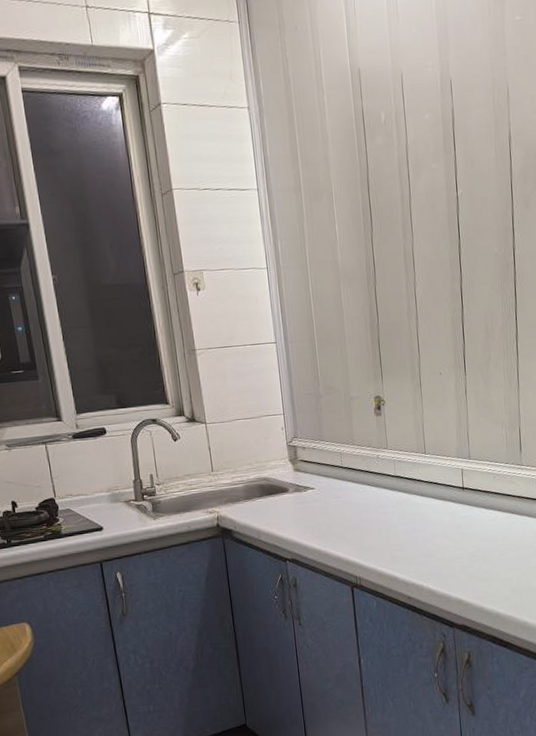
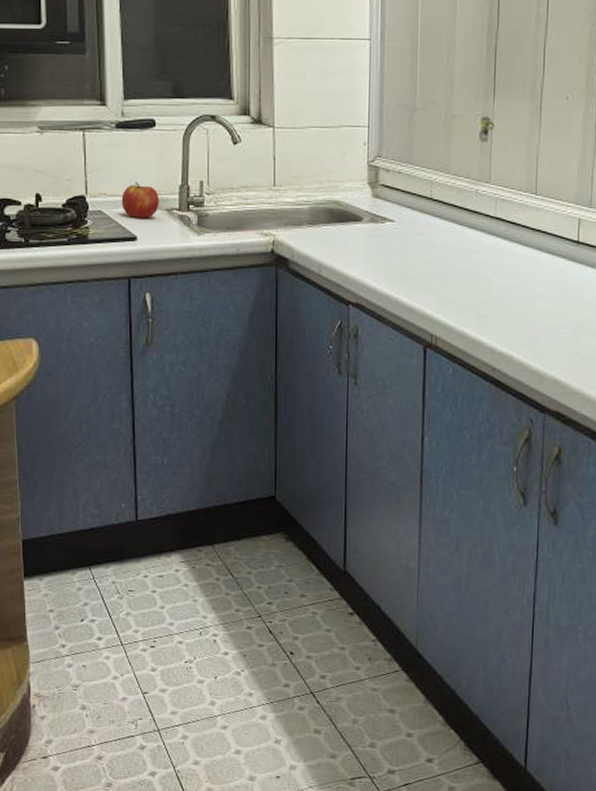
apple: none [85,482,118,512] -> present [121,182,159,218]

